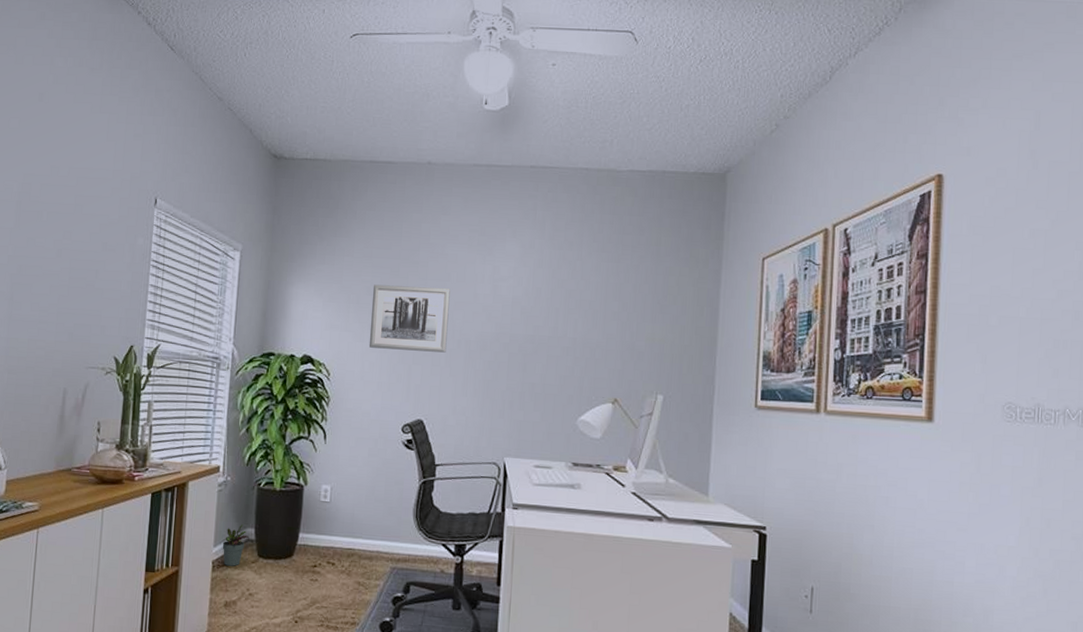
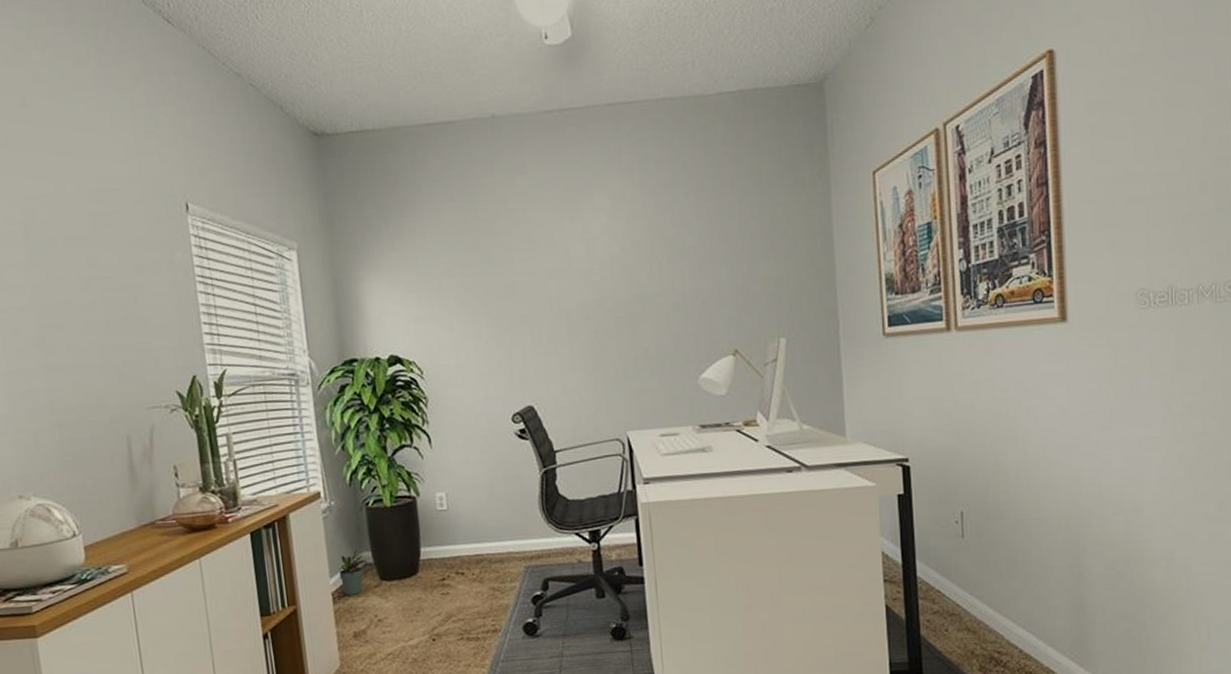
wall art: present [368,284,450,353] -> none [454,257,547,336]

